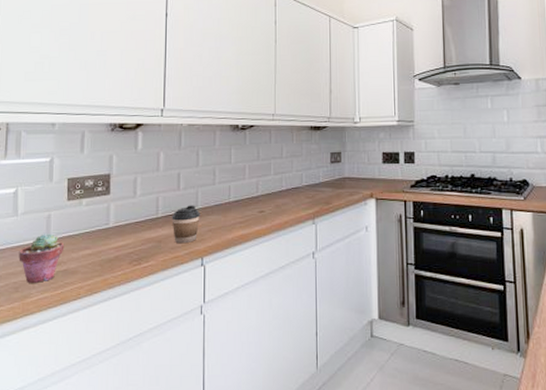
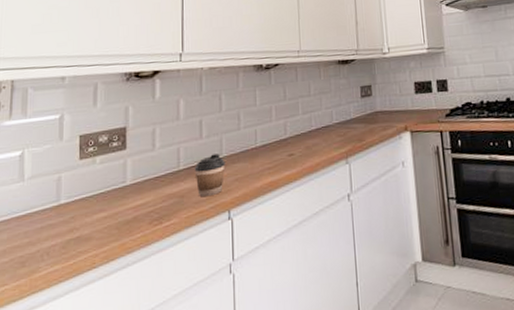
potted succulent: present [19,234,65,283] -> none [25,198,77,256]

